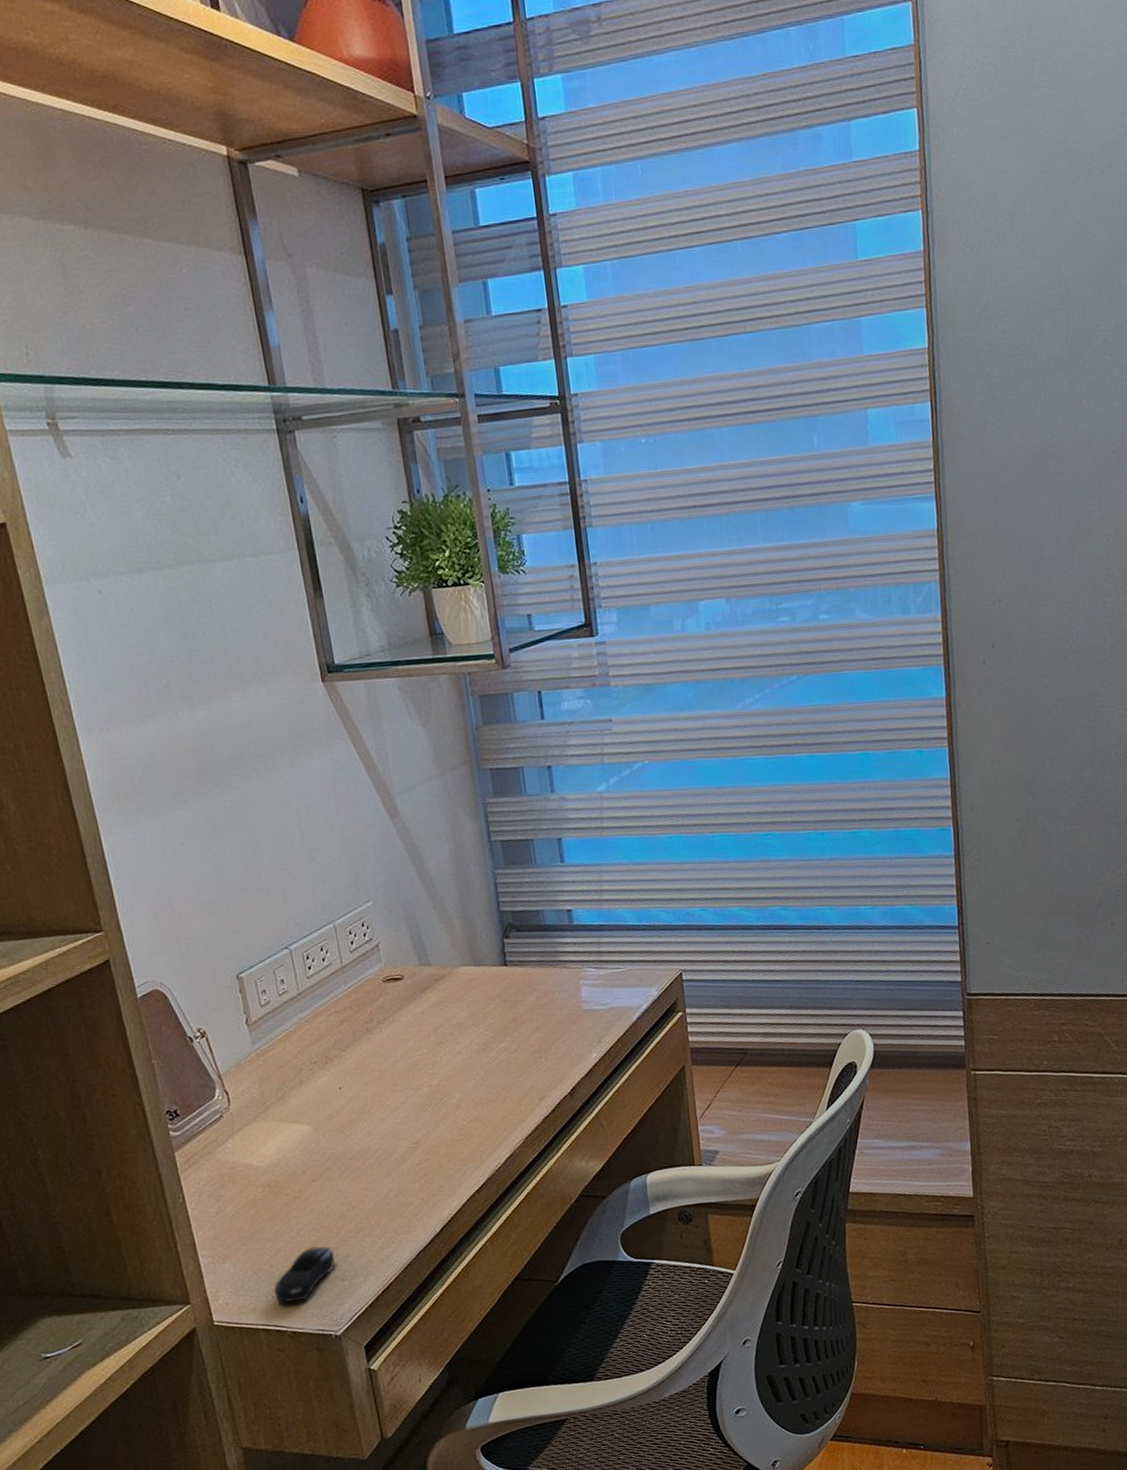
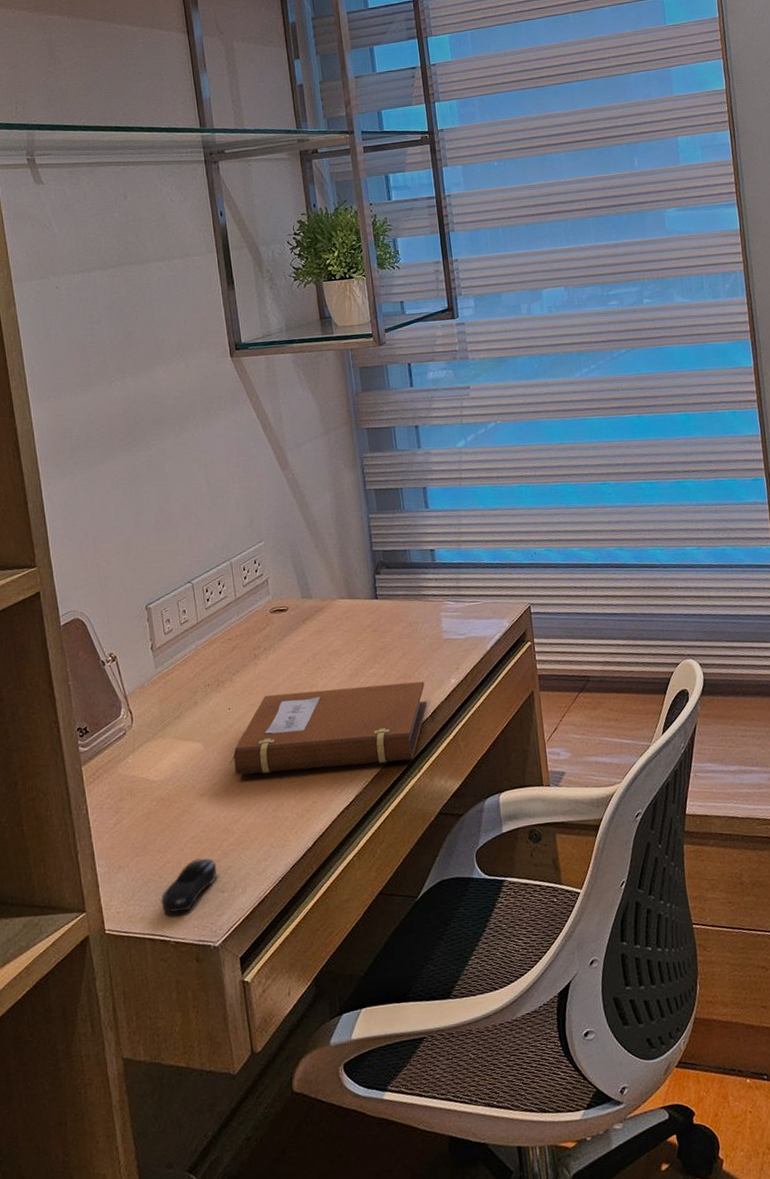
notebook: none [343,1055,566,1159] -> present [229,681,427,775]

